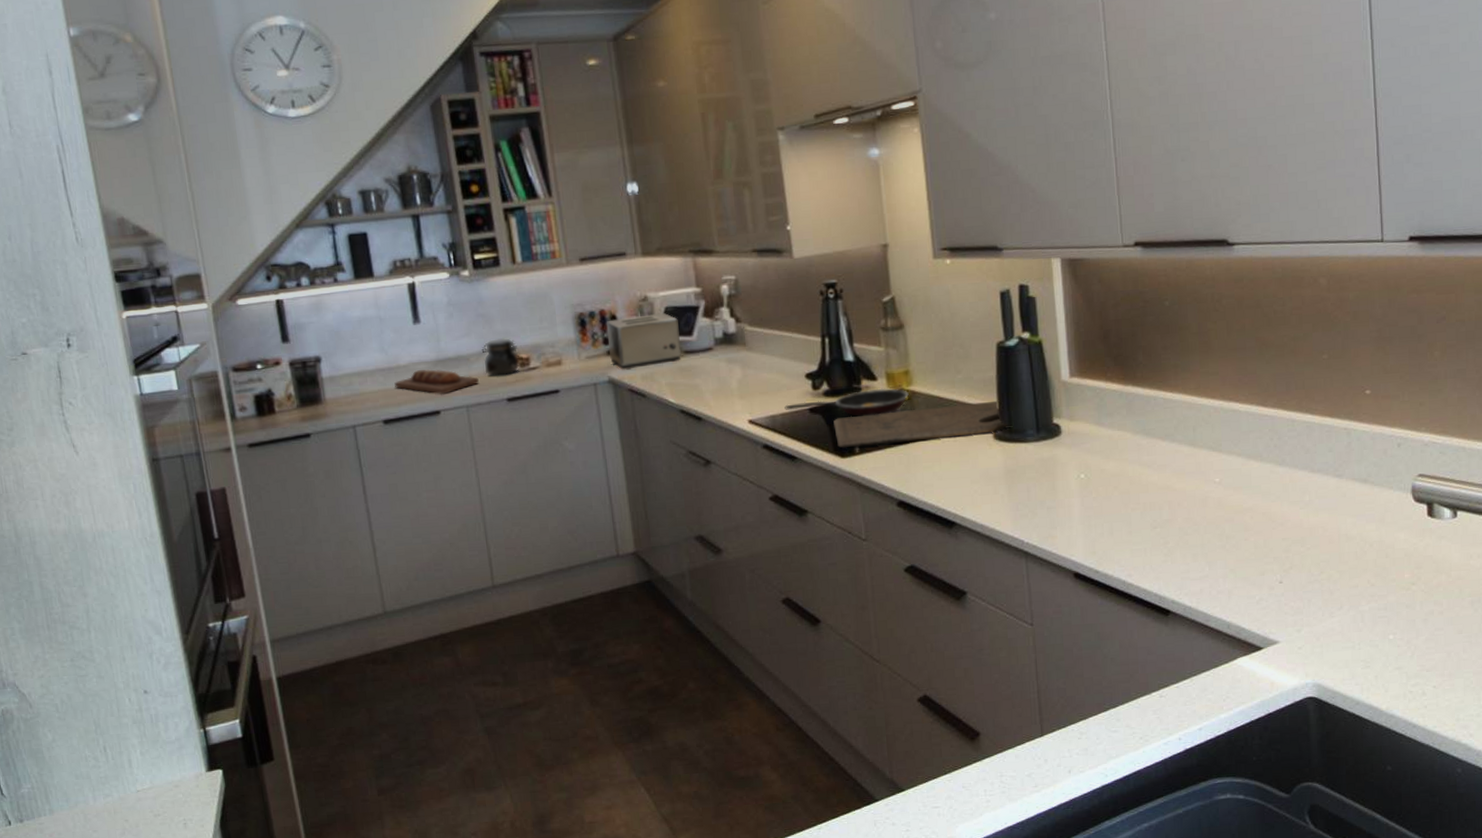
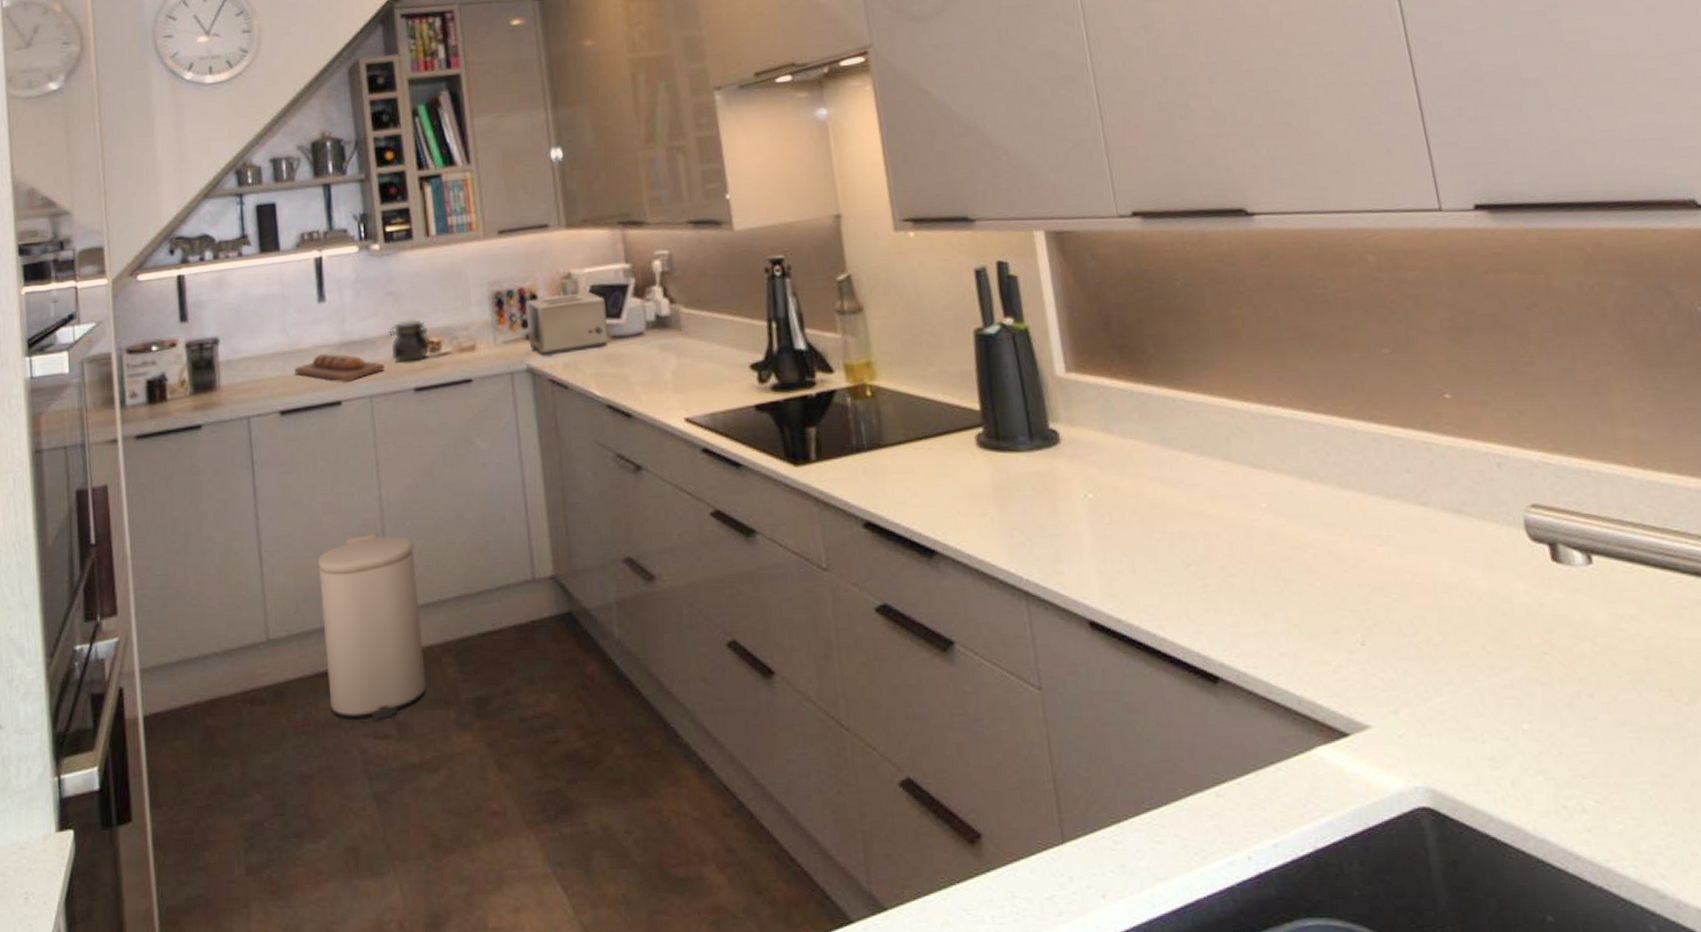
pedal bin: none [426,522,527,673] -> present [318,533,426,722]
frying pan: present [784,388,909,416] -> none [726,382,872,416]
cutting board: present [833,400,1013,449] -> none [784,399,1000,455]

